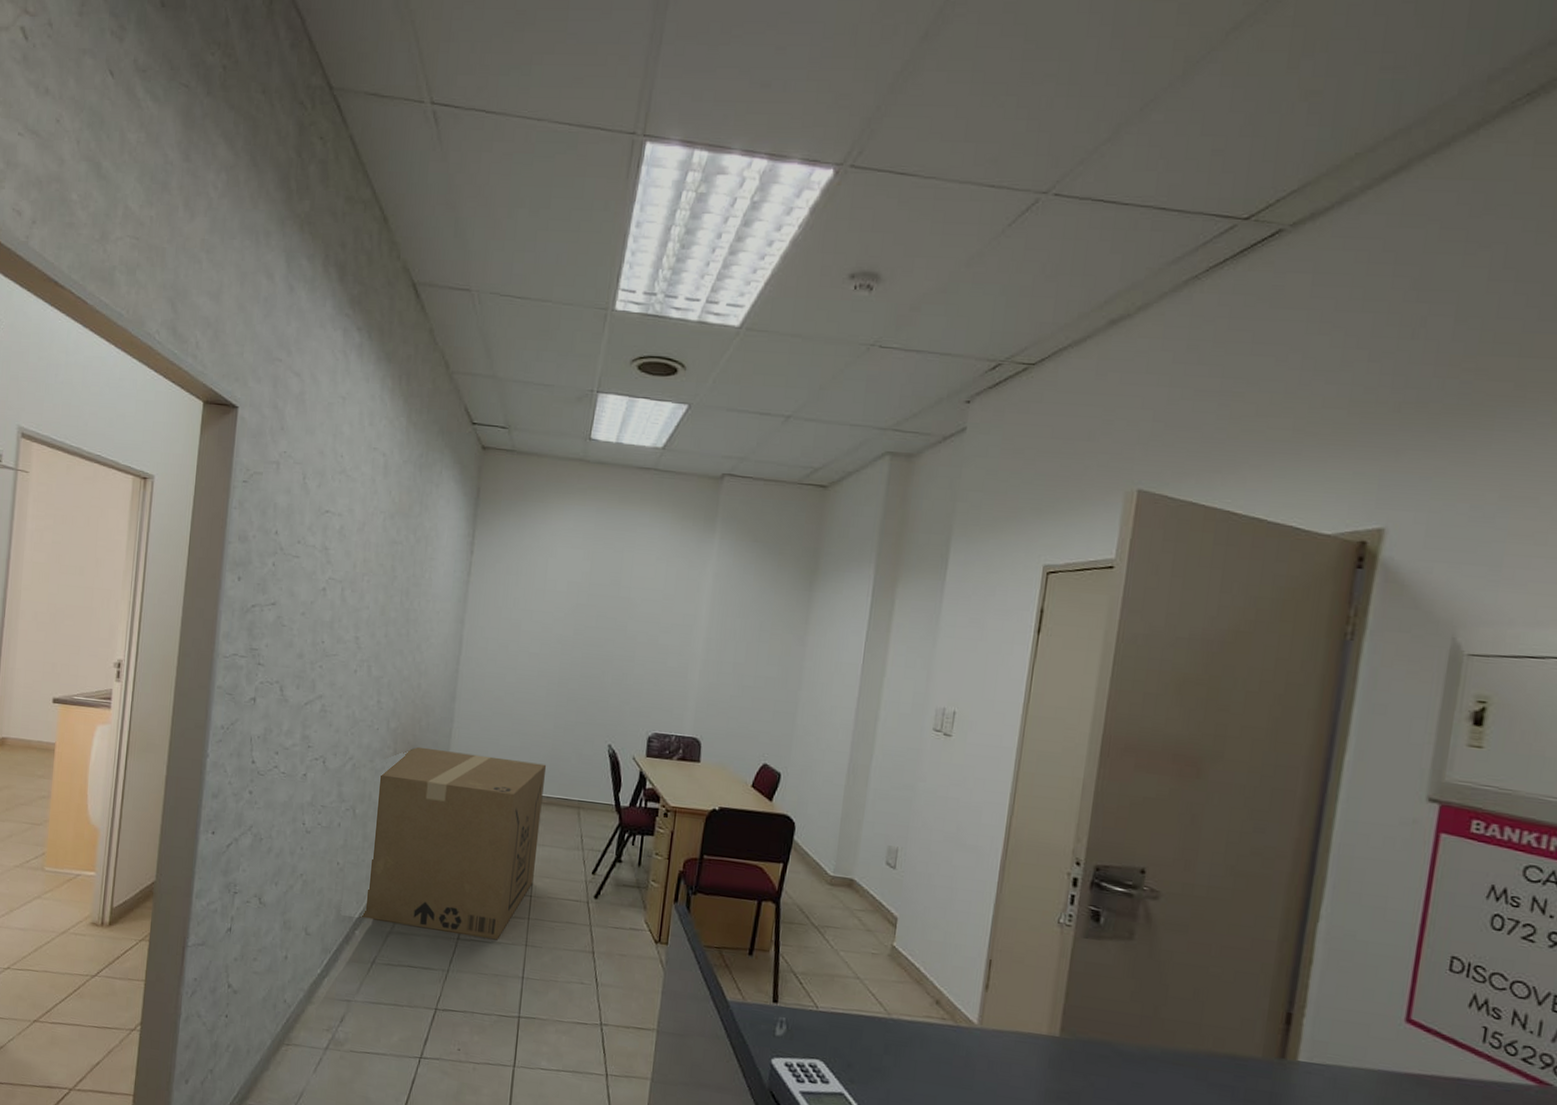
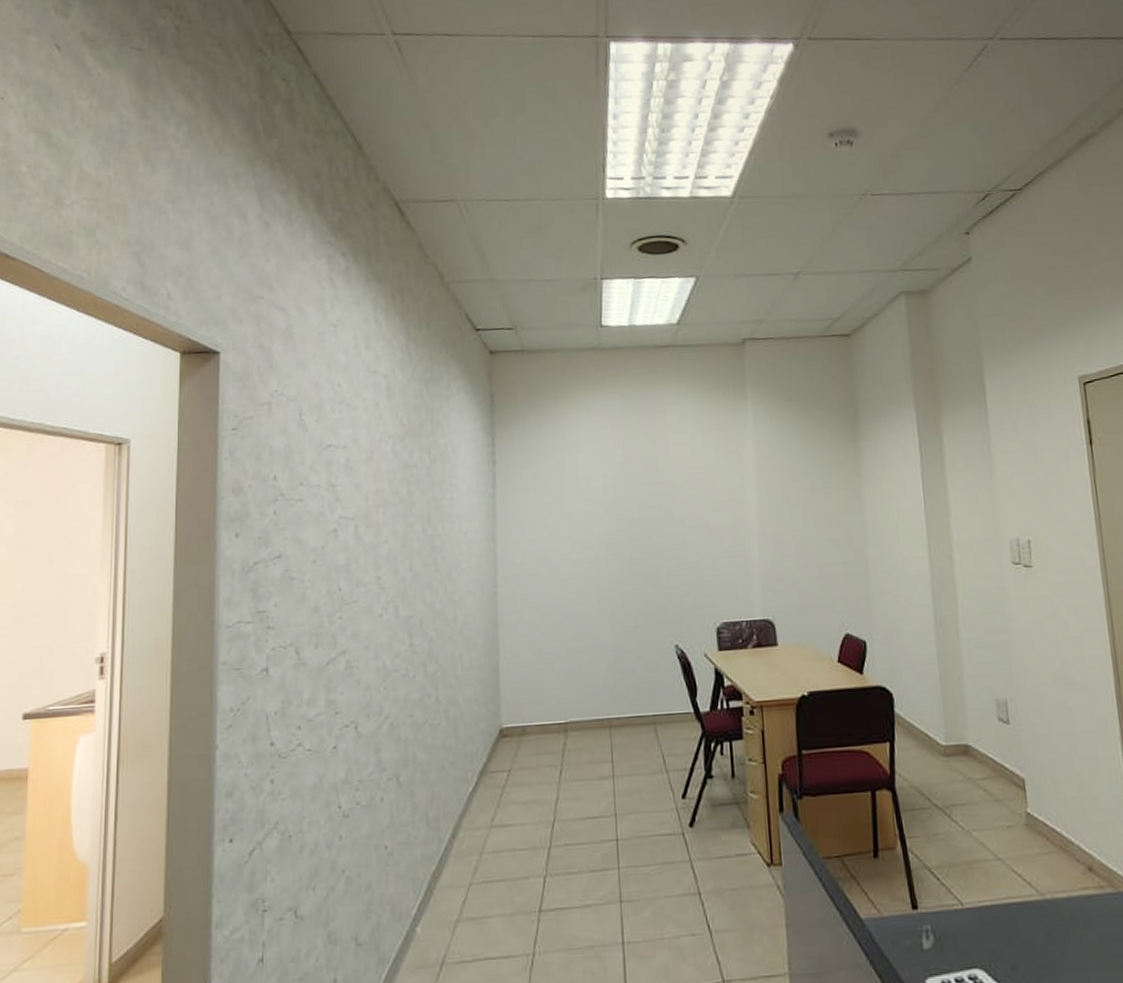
cardboard box: present [359,746,547,940] -> none [419,681,617,910]

